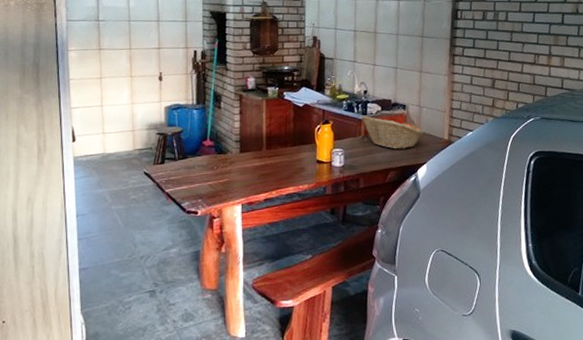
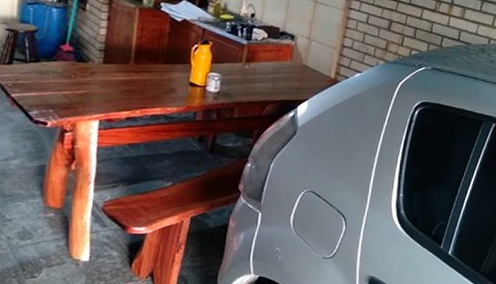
fruit basket: present [360,115,423,149] -> none [243,40,310,83]

